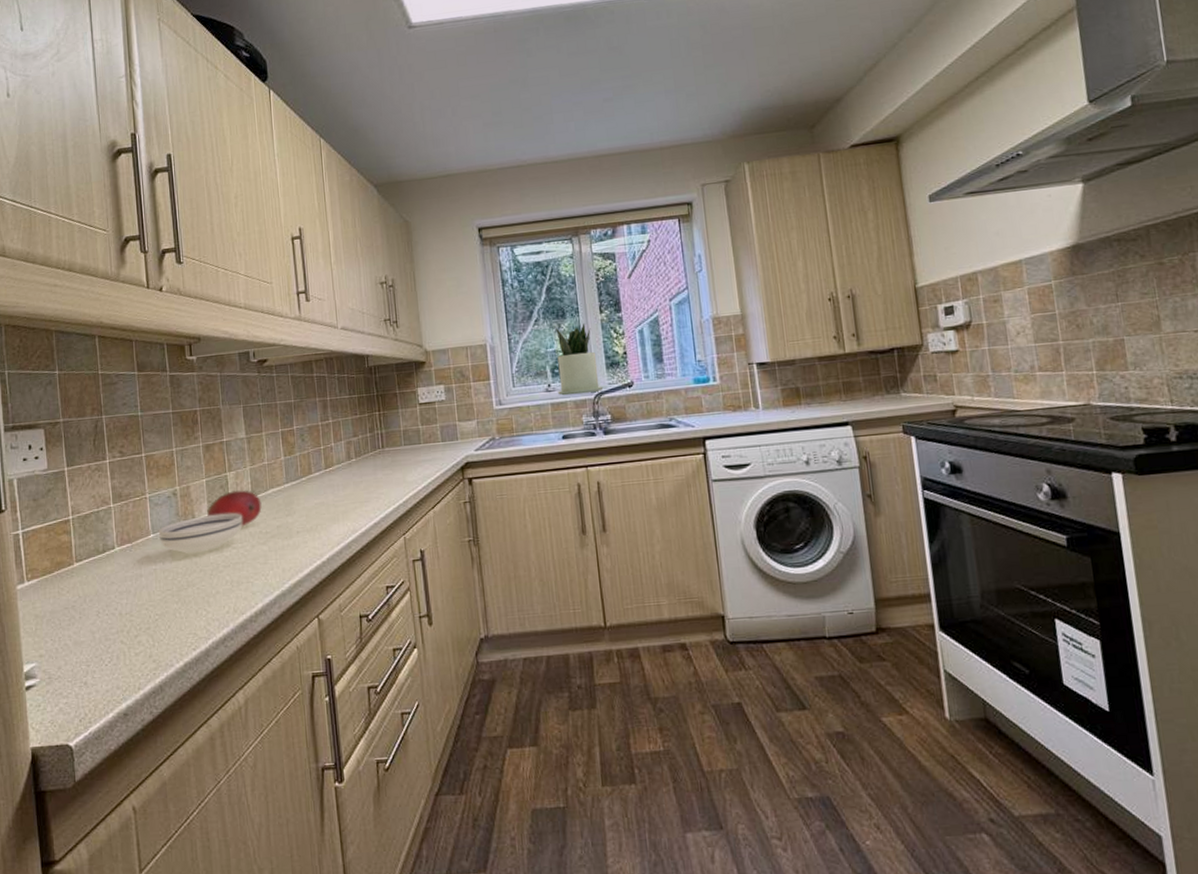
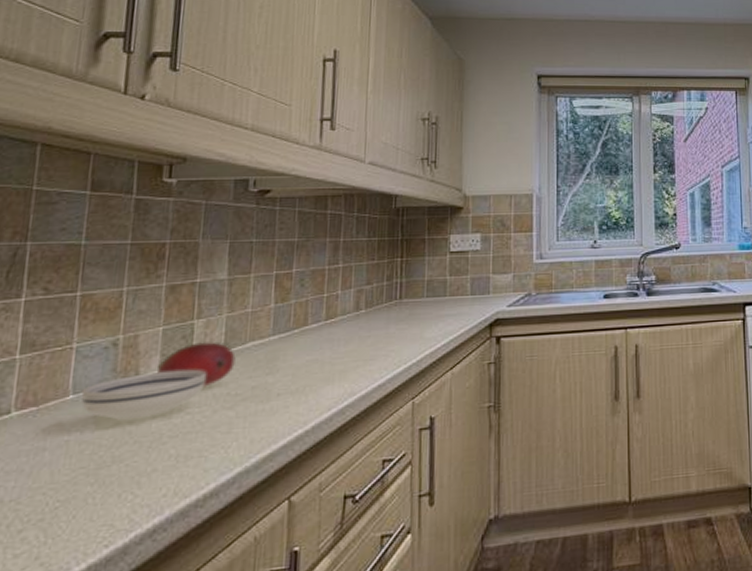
planter: present [554,323,604,396] -> none [602,182,651,253]

